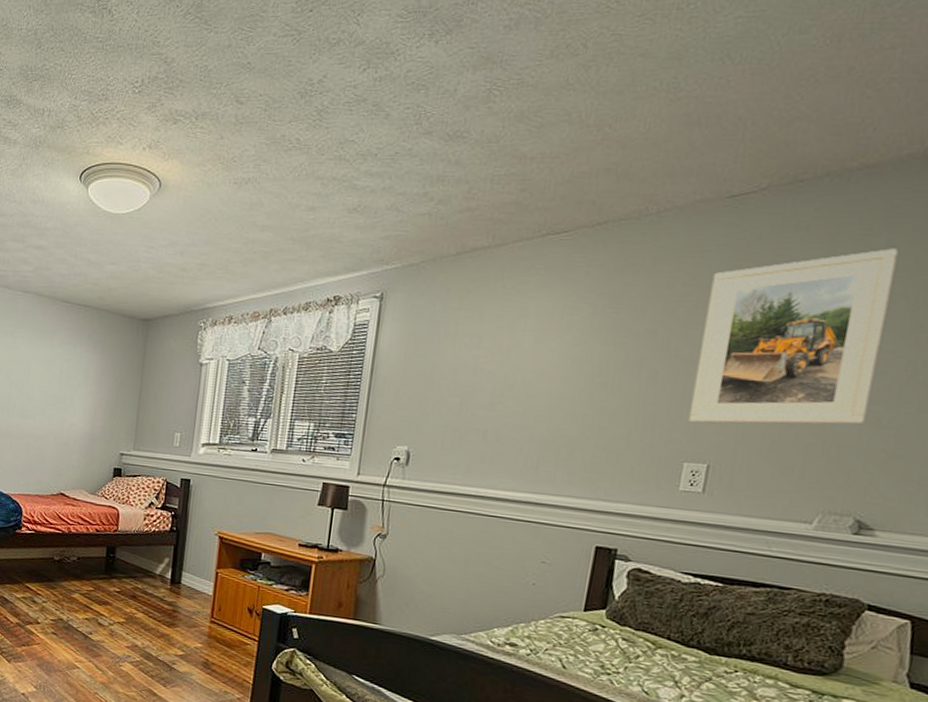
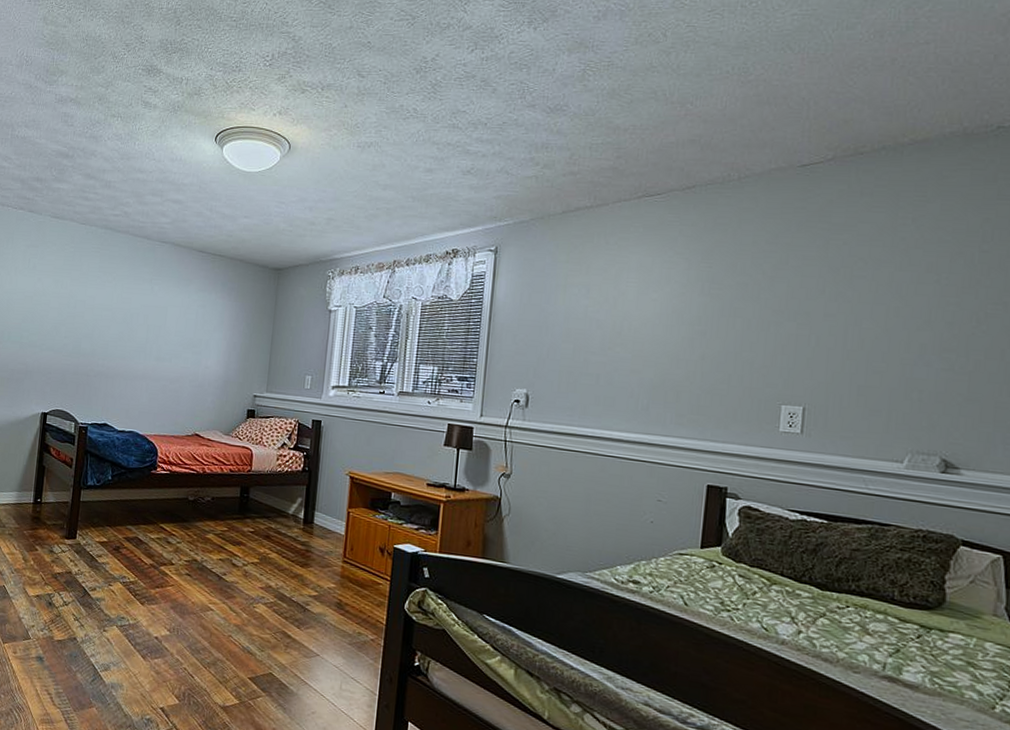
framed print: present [688,248,898,425] -> none [782,213,952,371]

